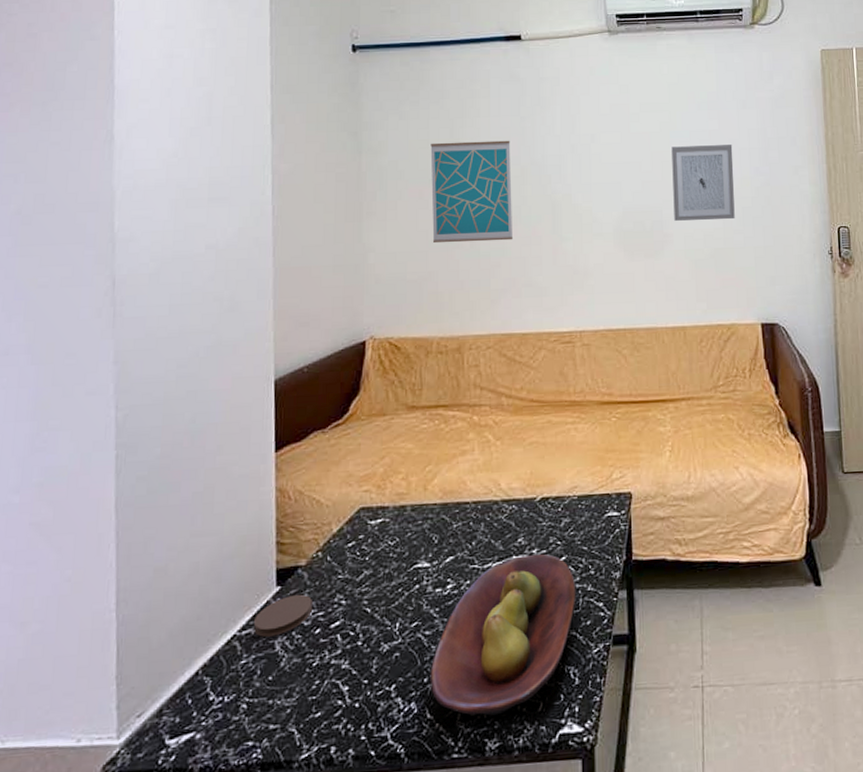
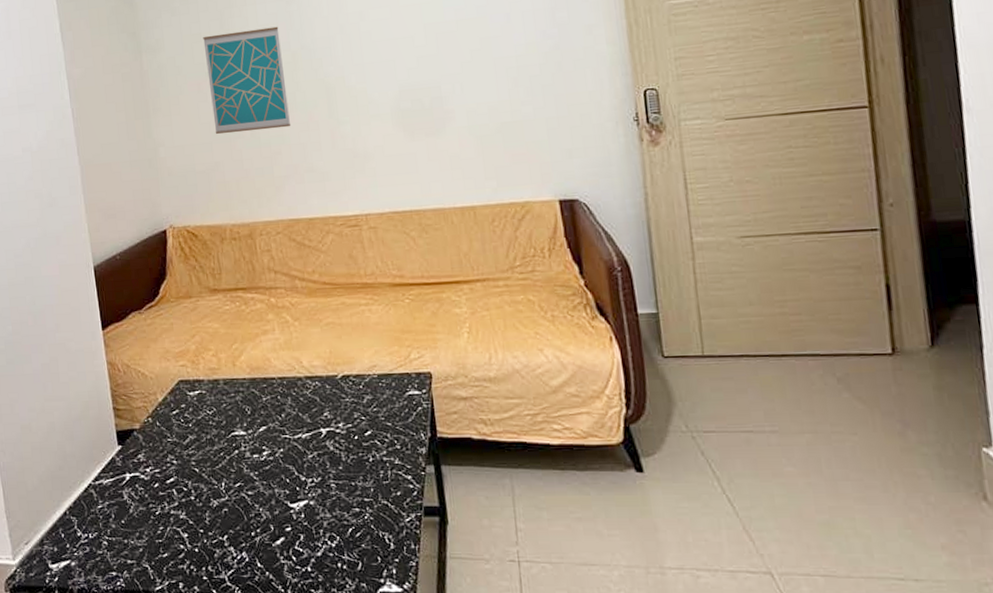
coaster: present [254,594,312,637] -> none [104,453,150,487]
fruit bowl: present [430,554,577,716] -> none [256,428,385,570]
wall art: present [671,145,735,221] -> none [445,8,522,96]

